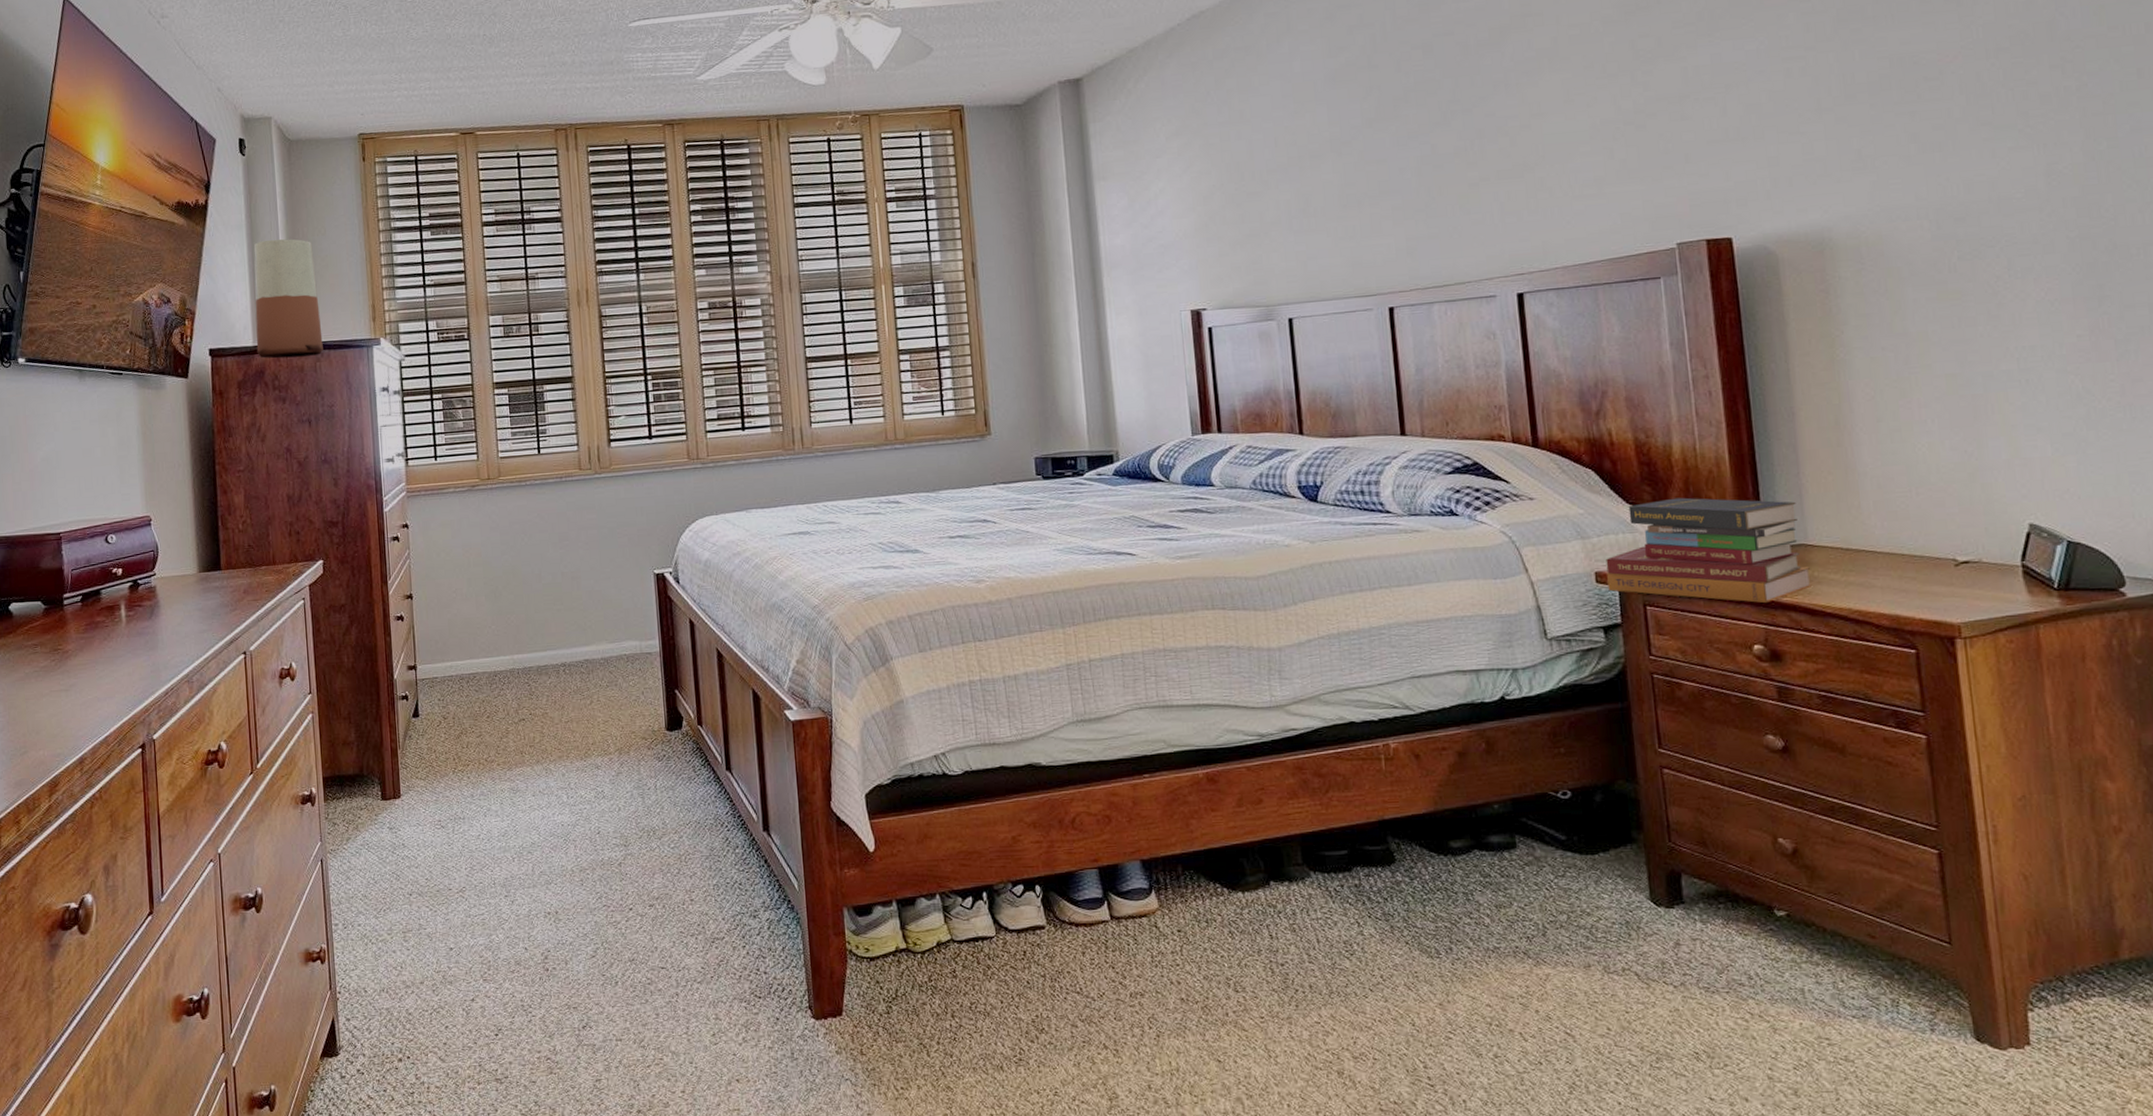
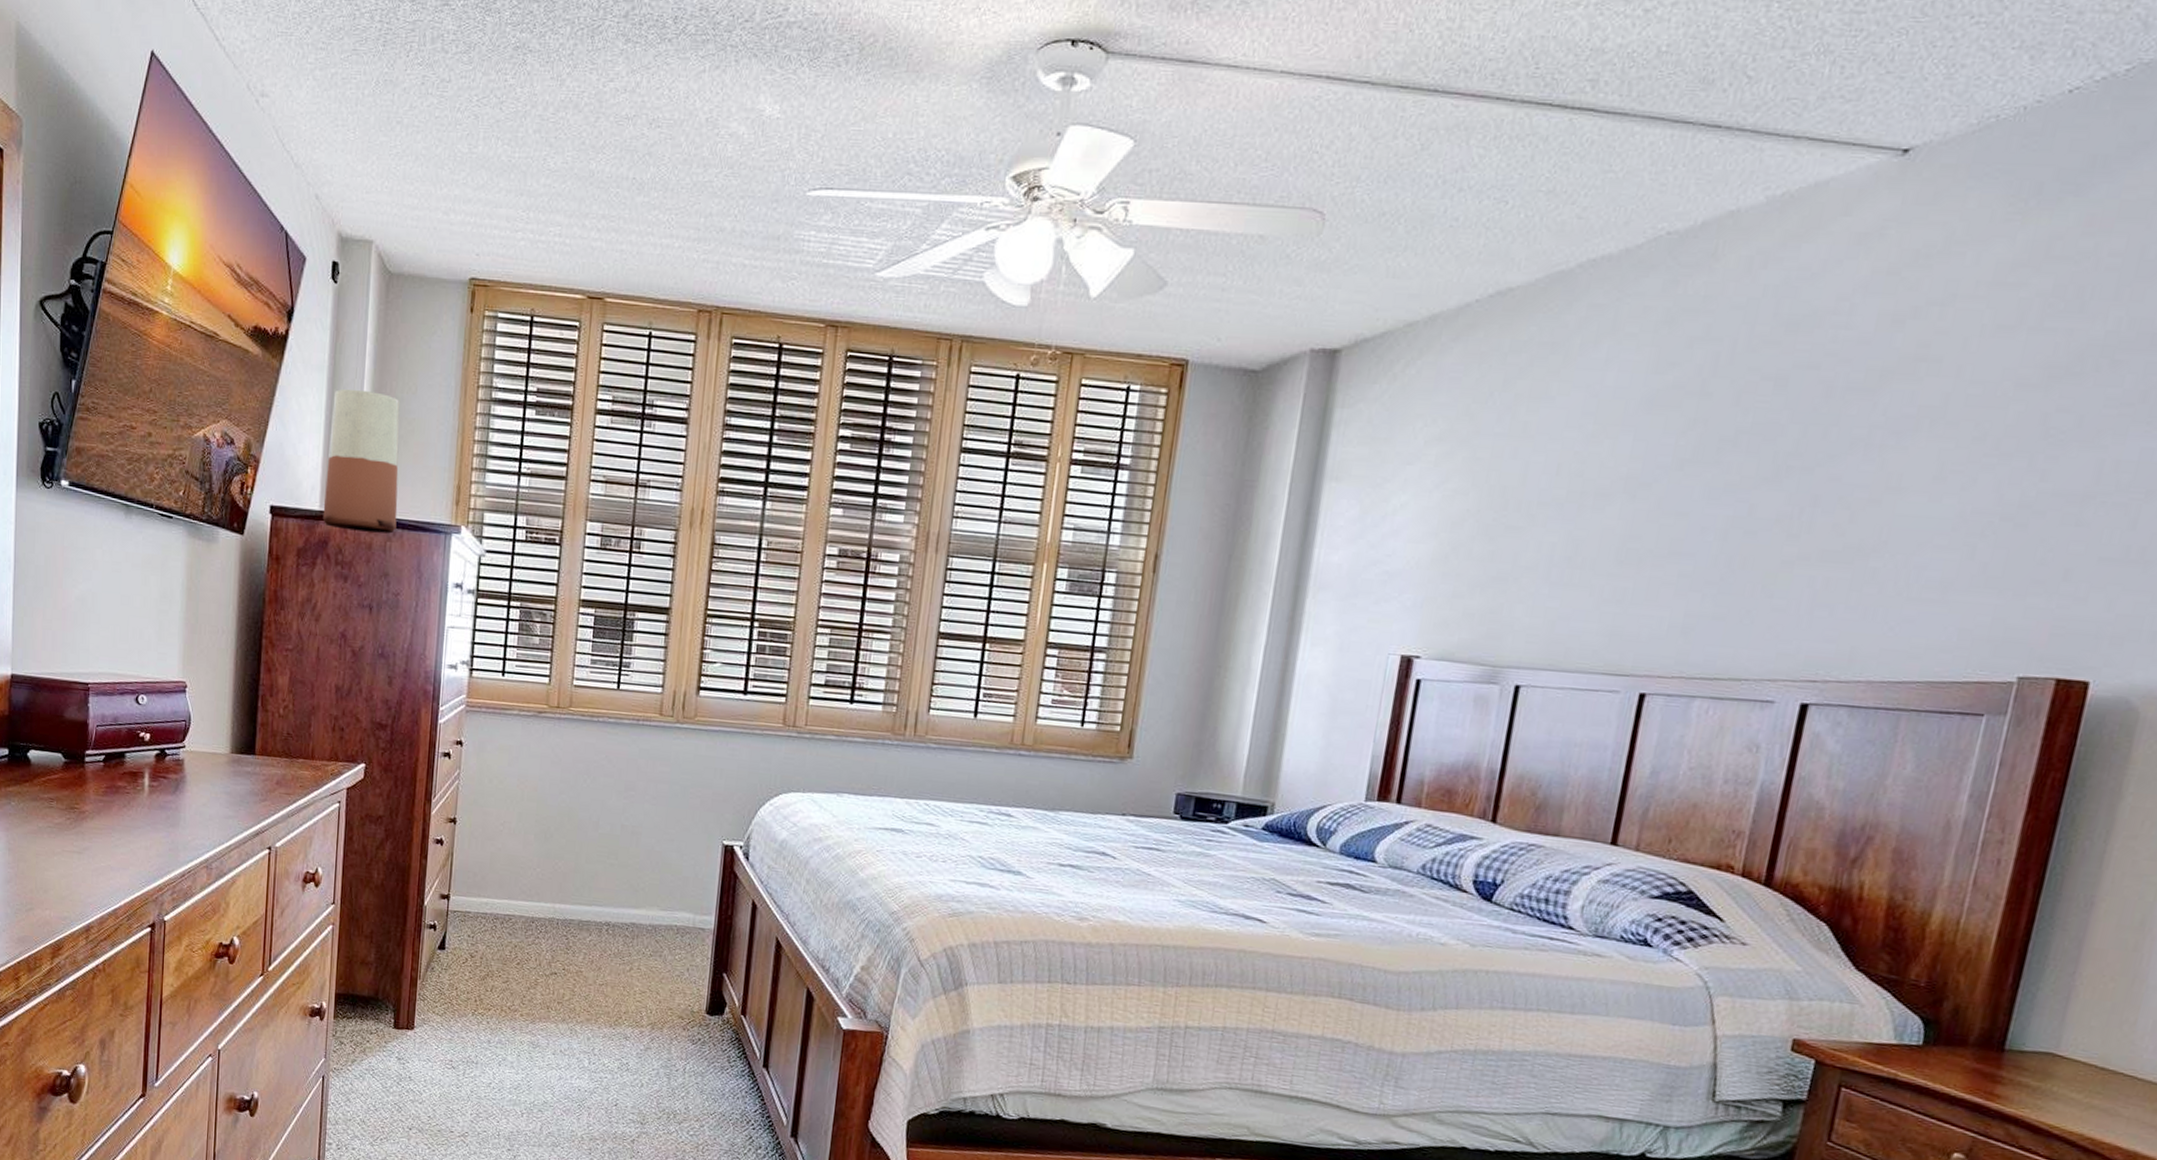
books: present [1606,497,1813,604] -> none [1803,972,2059,1111]

